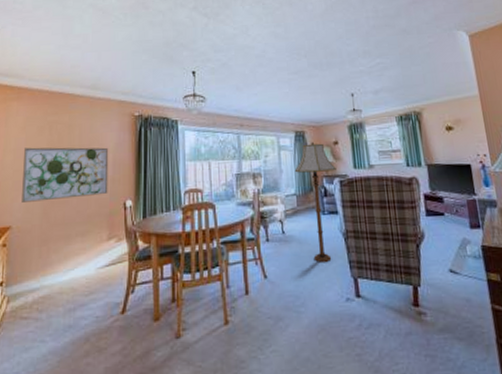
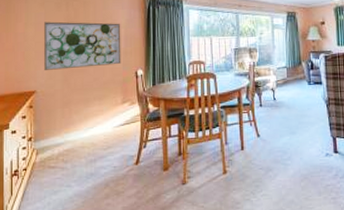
floor lamp: present [294,142,336,262] -> none [286,22,322,124]

